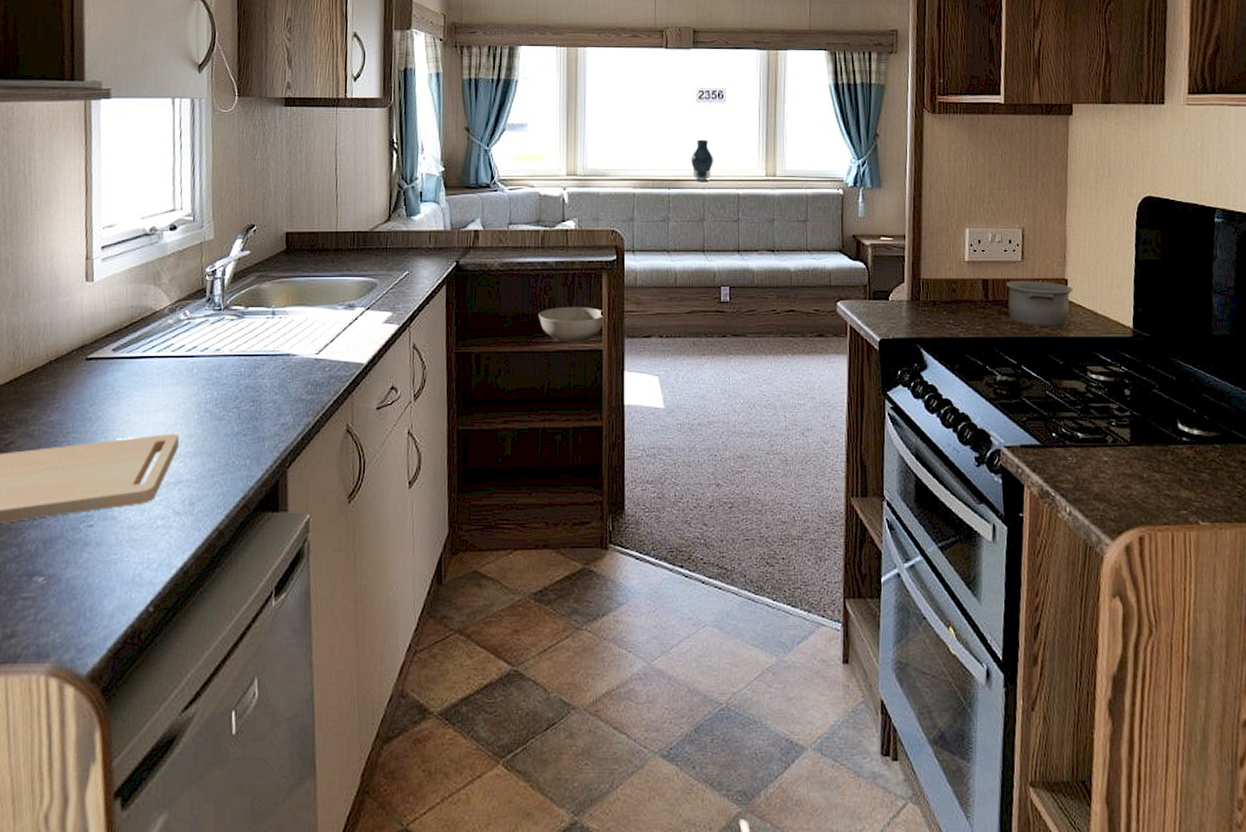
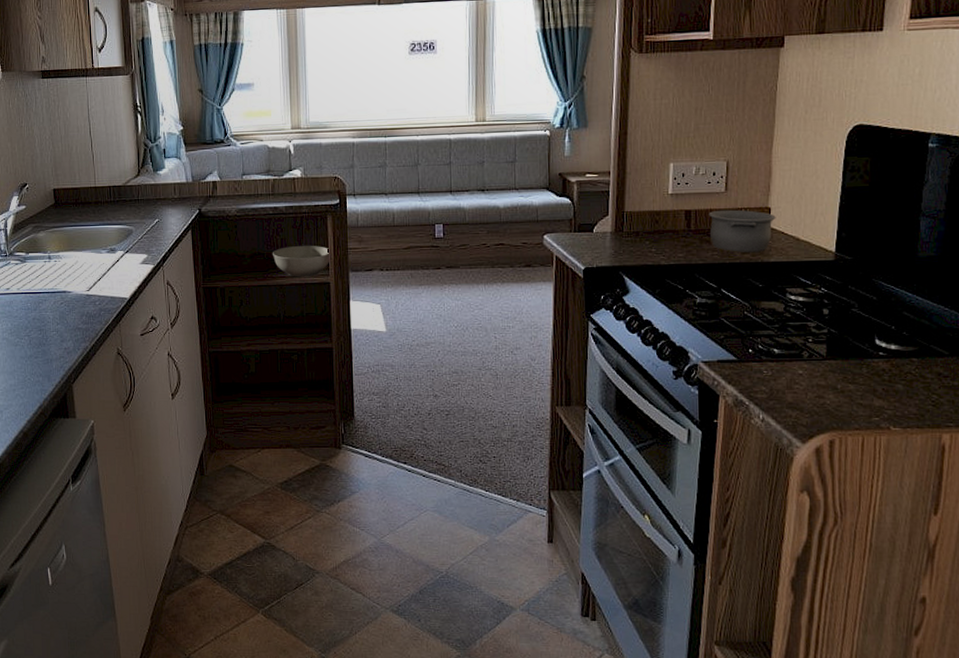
vase: present [691,139,713,182] -> none [405,89,426,130]

